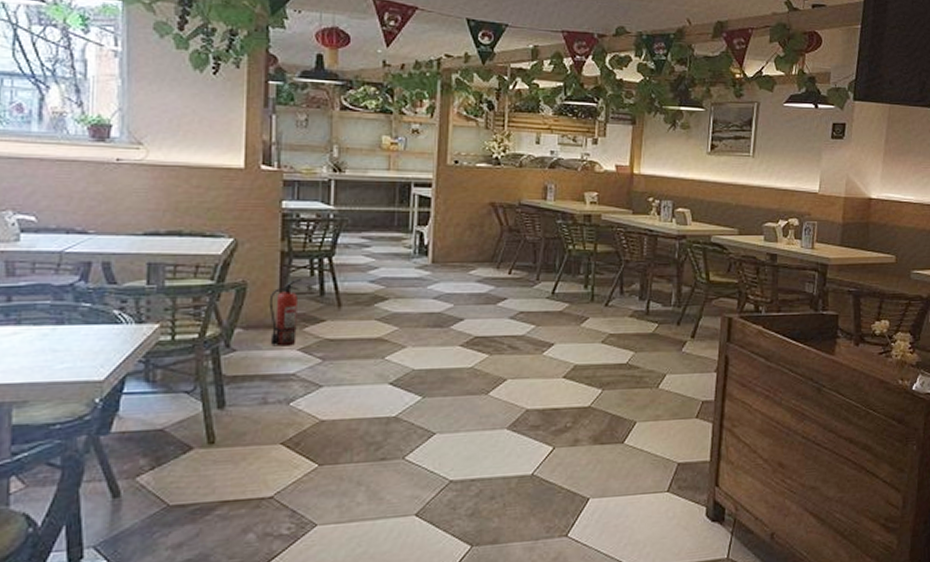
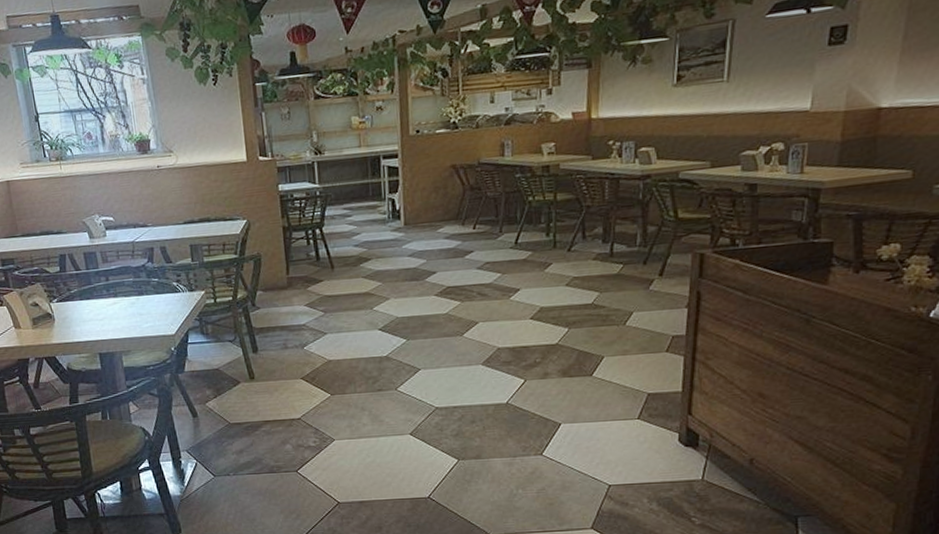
fire extinguisher: present [269,278,303,347] -> none [278,247,303,304]

